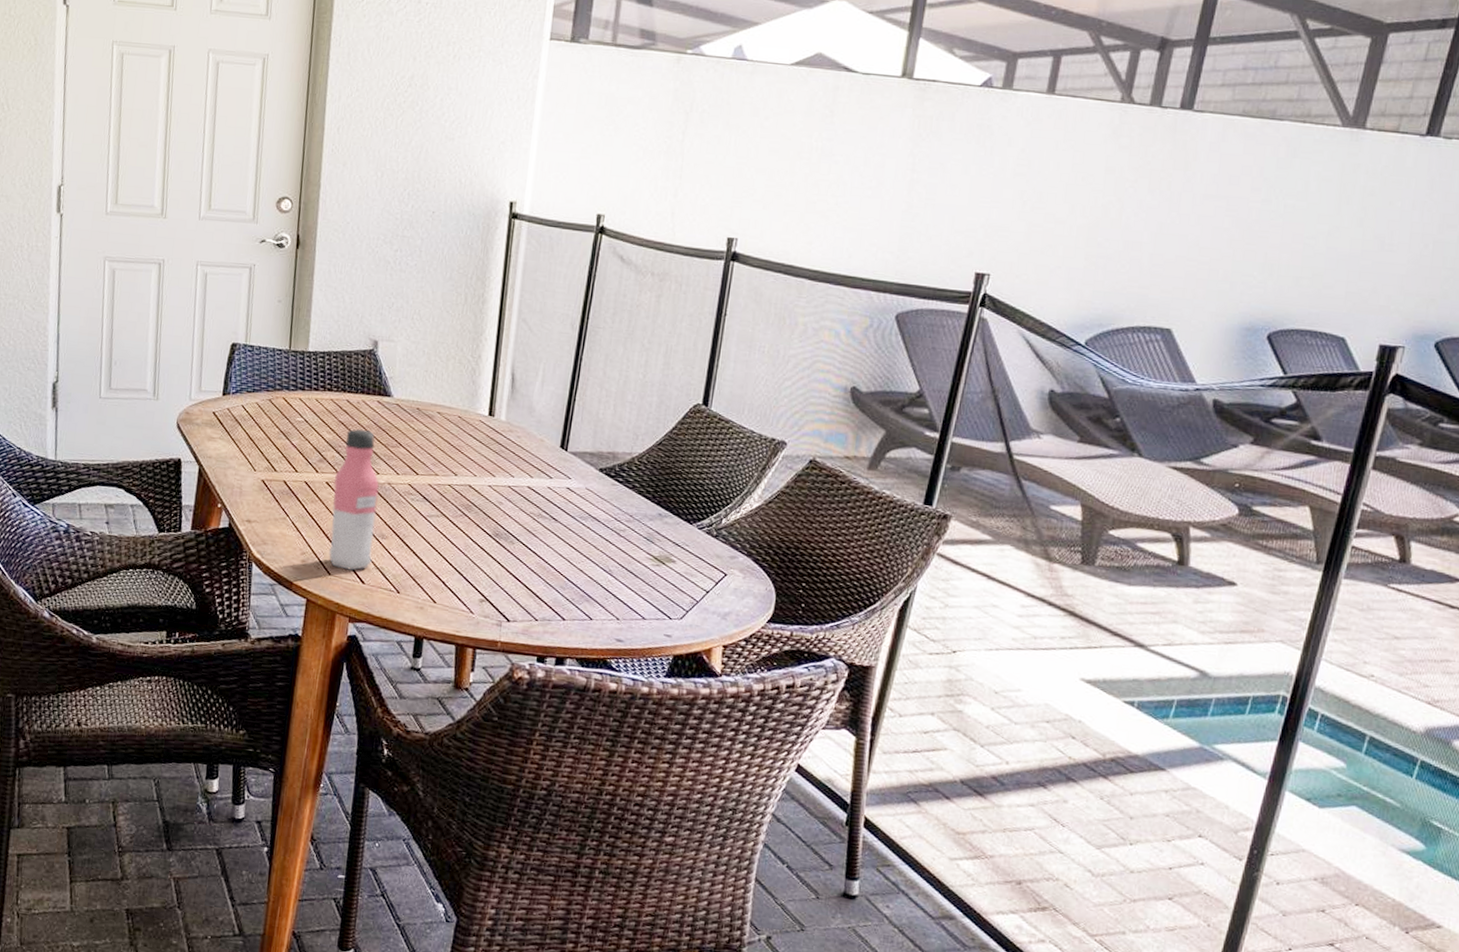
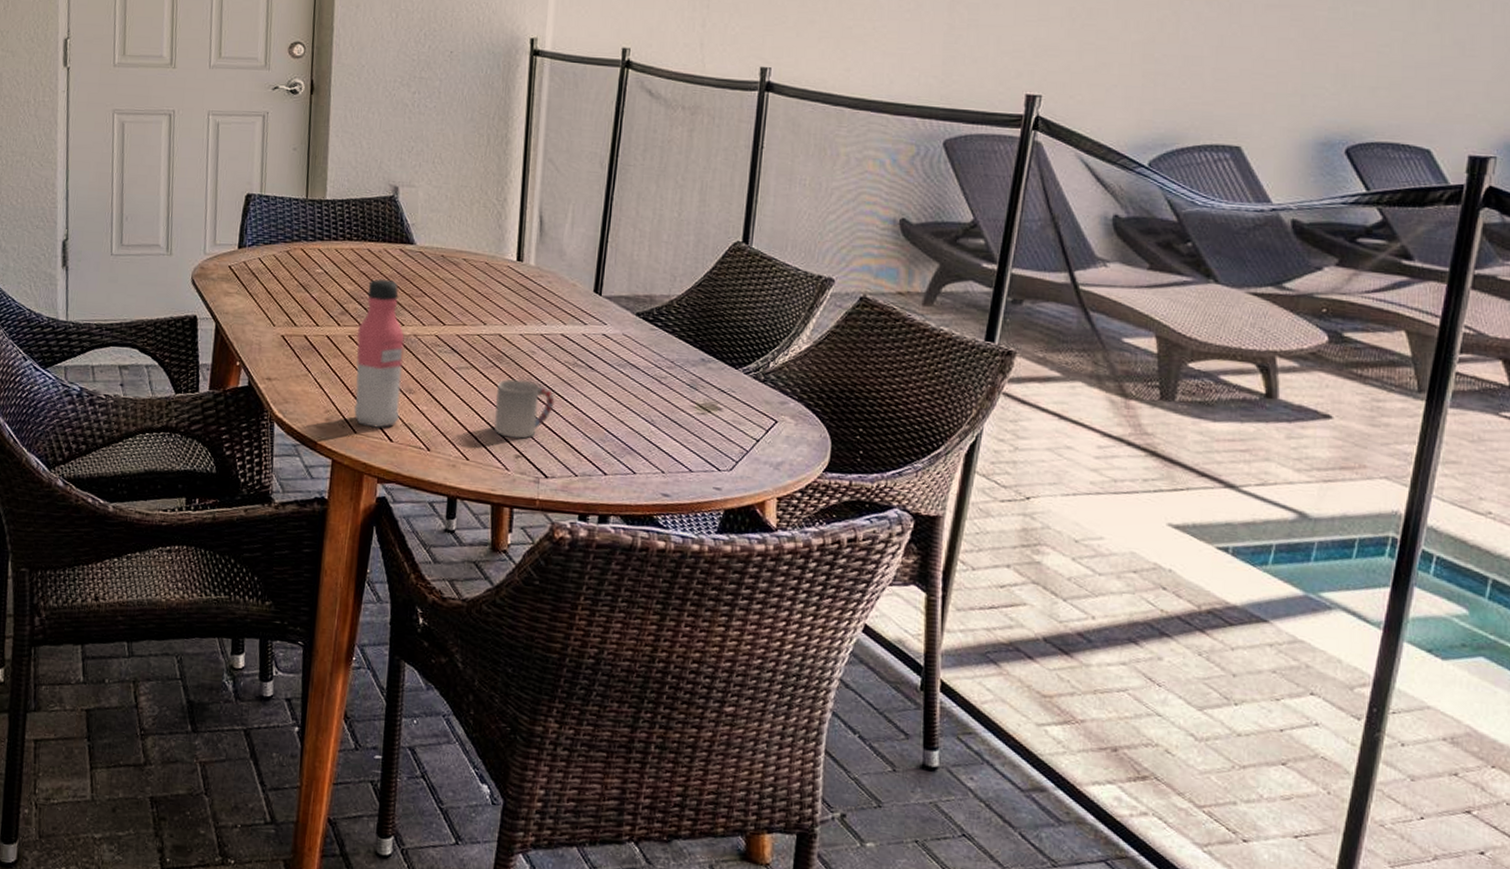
cup: none [461,527,519,584] -> present [494,379,555,439]

